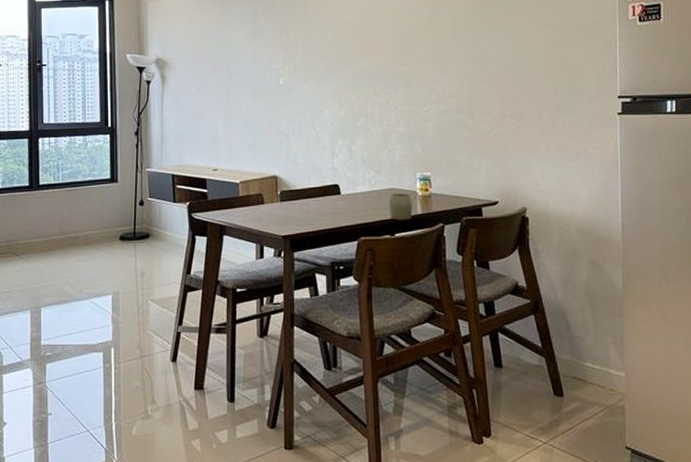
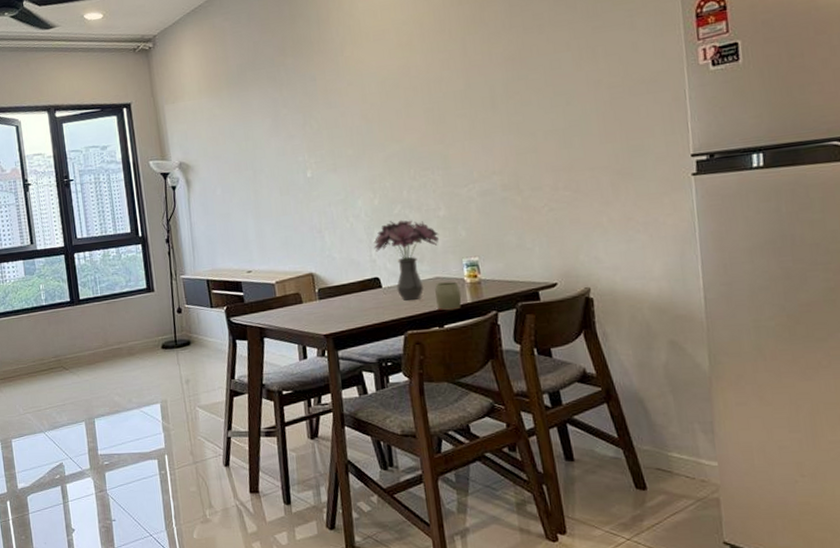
flower arrangement: none [336,132,397,208] -> present [373,220,440,301]

